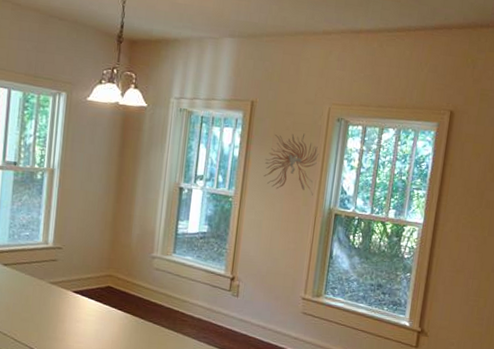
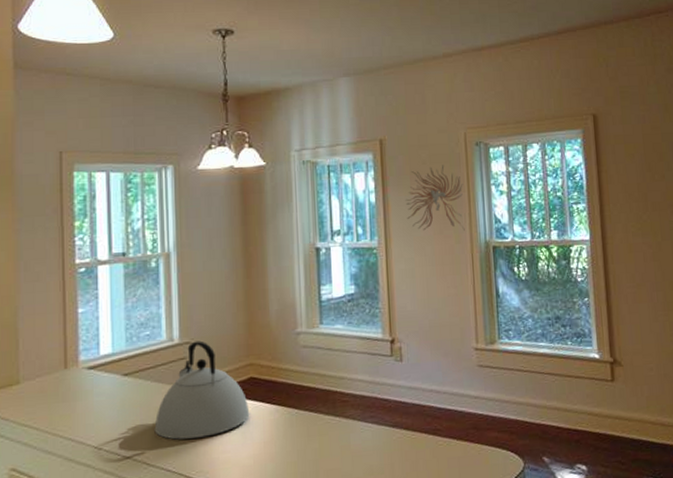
kettle: none [23,247,104,328] -> present [154,341,250,440]

